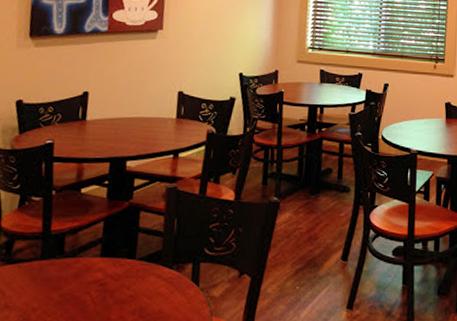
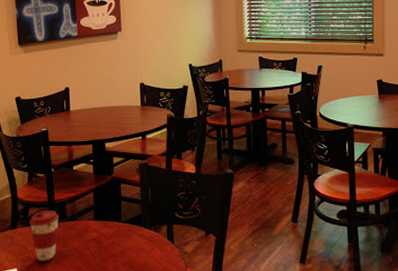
coffee cup: none [13,244,55,310] -> present [30,211,60,261]

